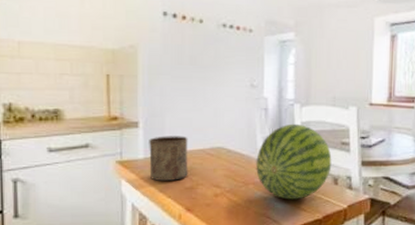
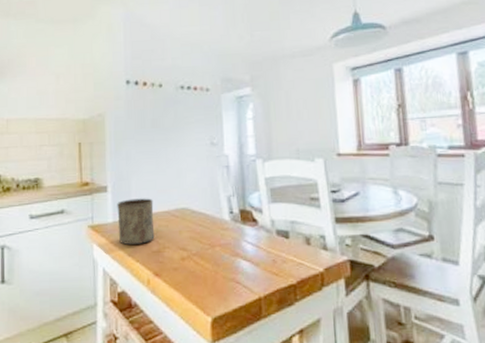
fruit: present [256,123,332,200] -> none [221,180,302,263]

